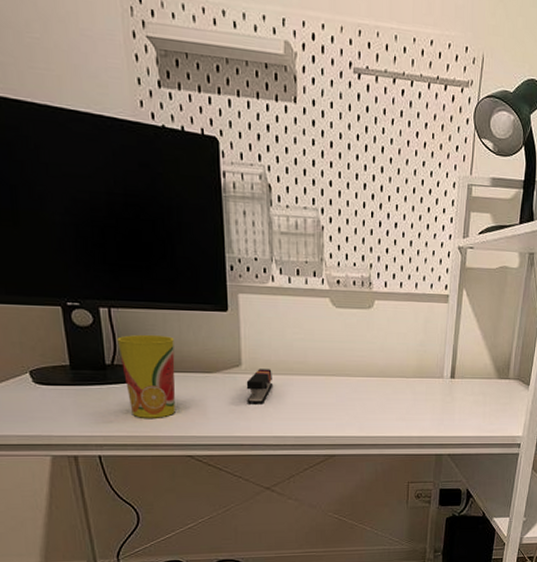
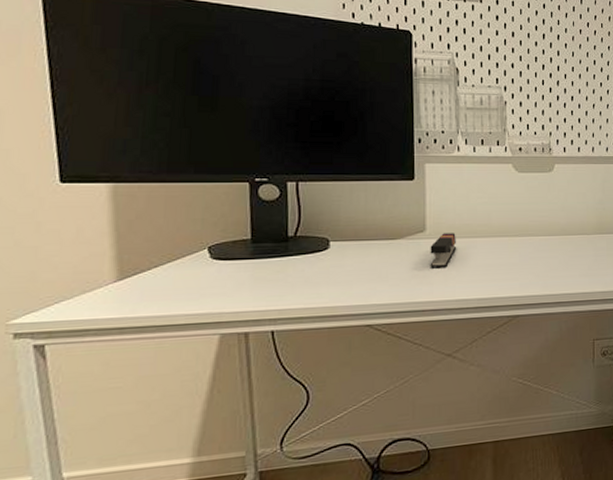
cup: present [117,334,175,418] -> none [302,205,360,289]

